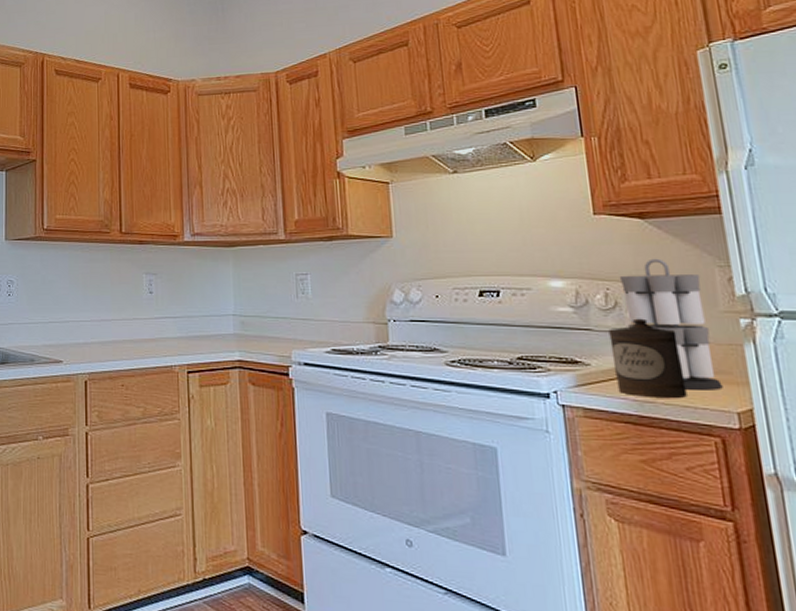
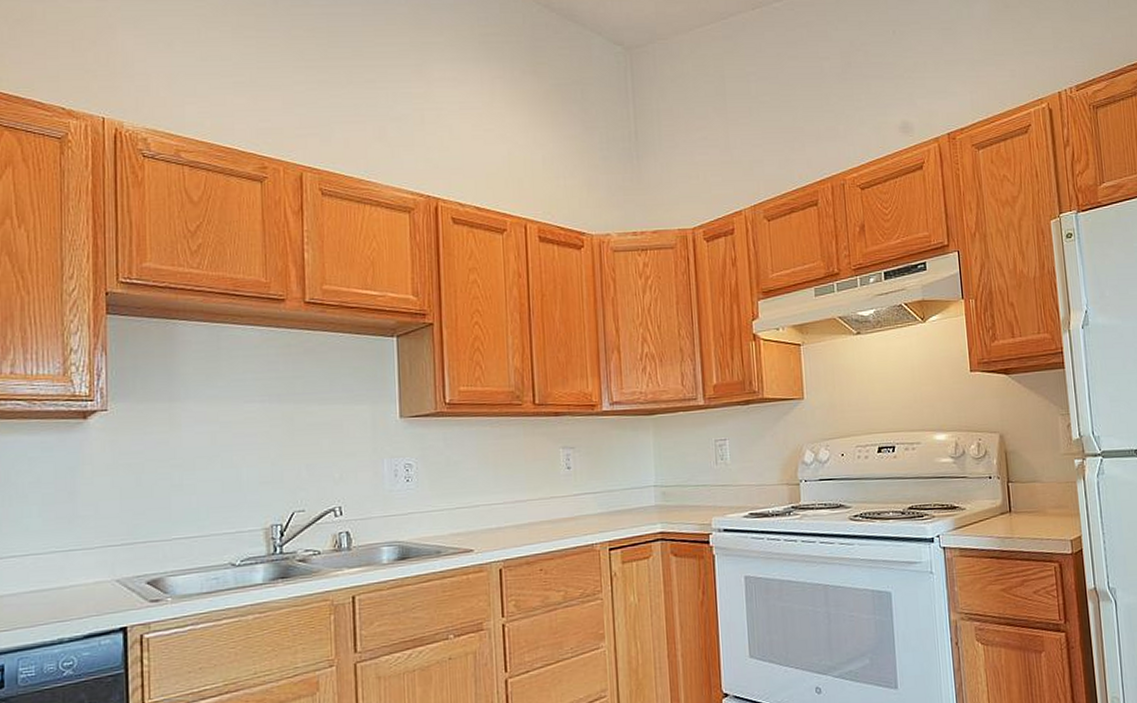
canister: present [608,318,687,398] -> none [980,464,1036,534]
spice rack: present [619,258,723,390] -> none [988,410,1061,524]

